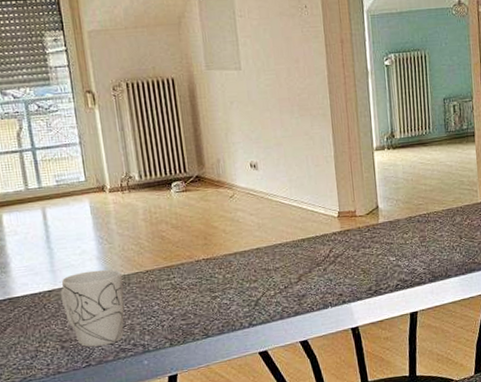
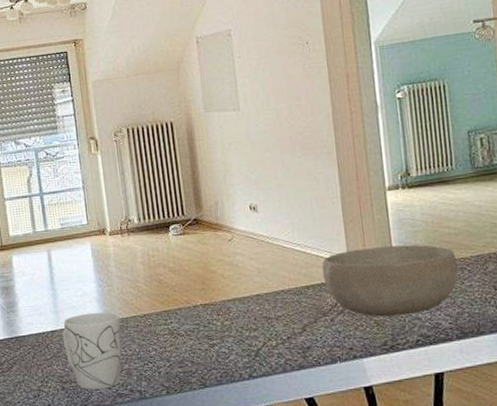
bowl: none [317,200,432,266] -> present [322,244,459,317]

